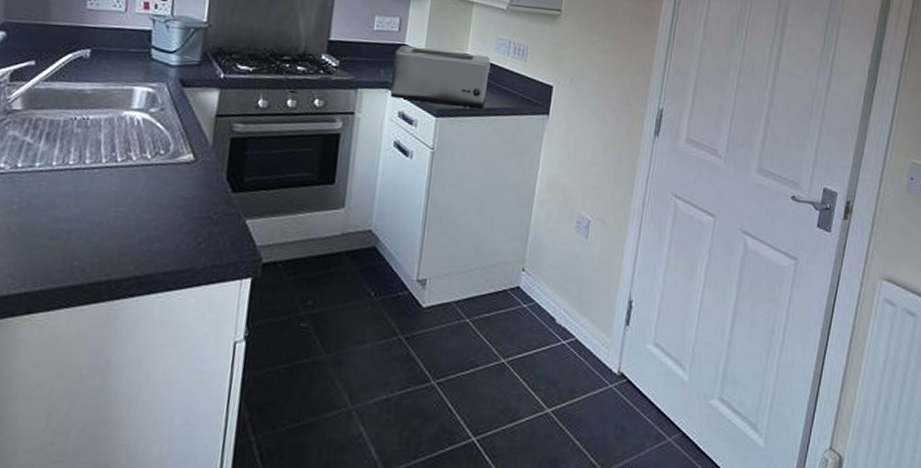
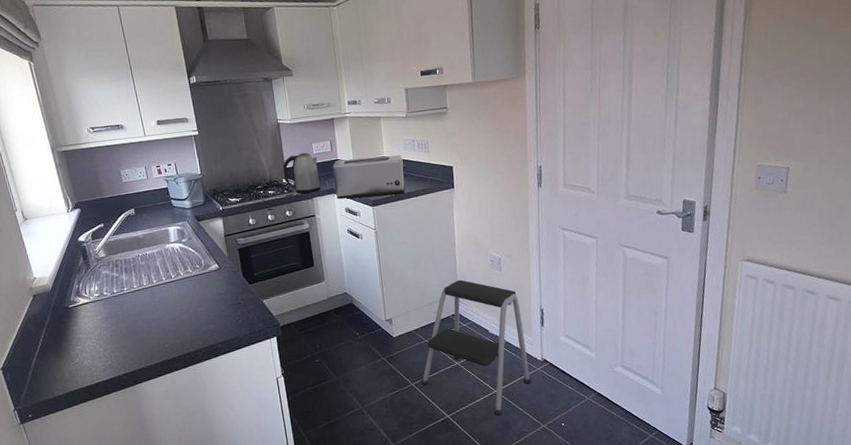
kettle: none [324,24,378,82] -> present [282,152,321,194]
step stool: none [446,240,603,449] -> present [420,279,531,416]

